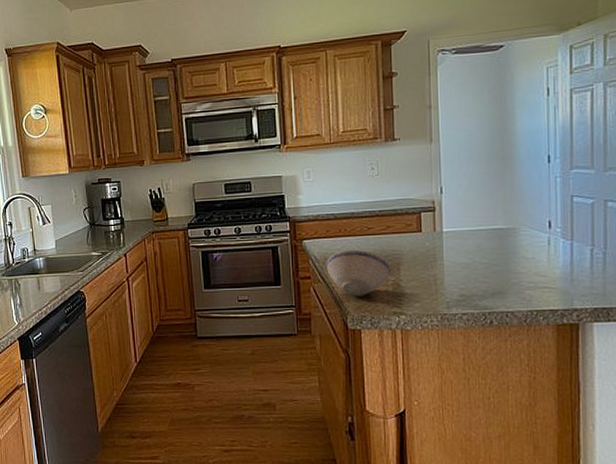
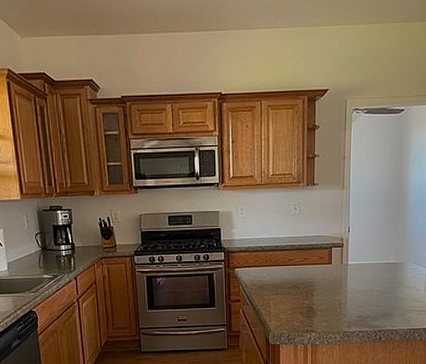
bowl: present [326,249,391,296] -> none [254,277,306,317]

